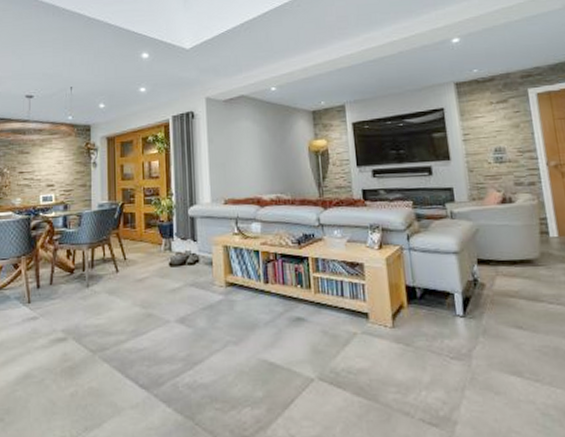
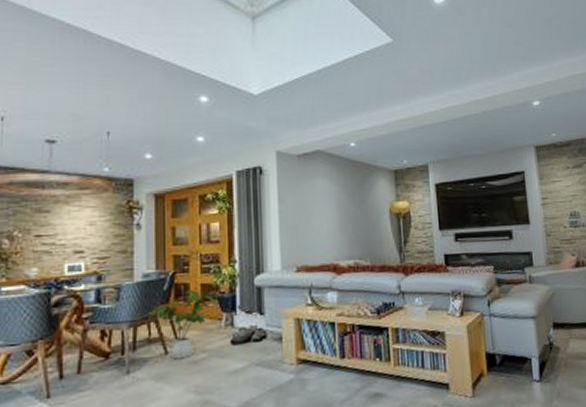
house plant: none [102,218,158,277] -> present [147,289,218,360]

